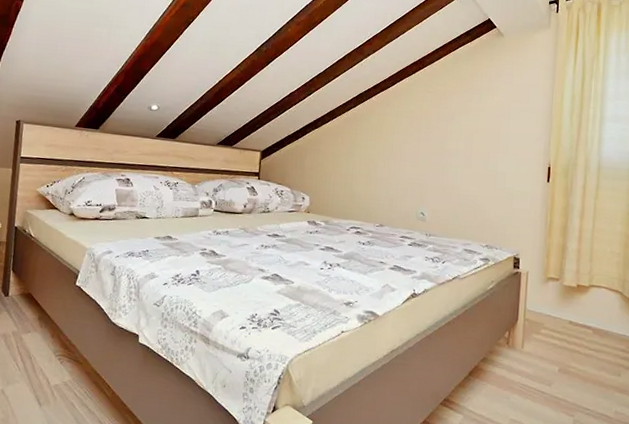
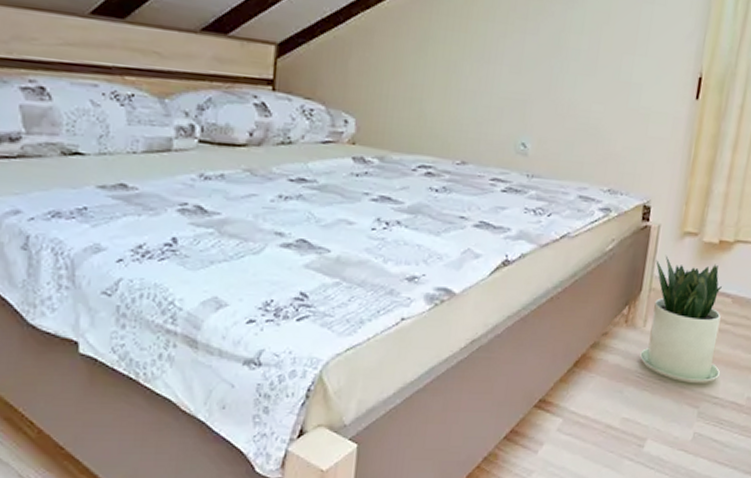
planter: none [521,294,590,397] -> present [640,255,722,383]

